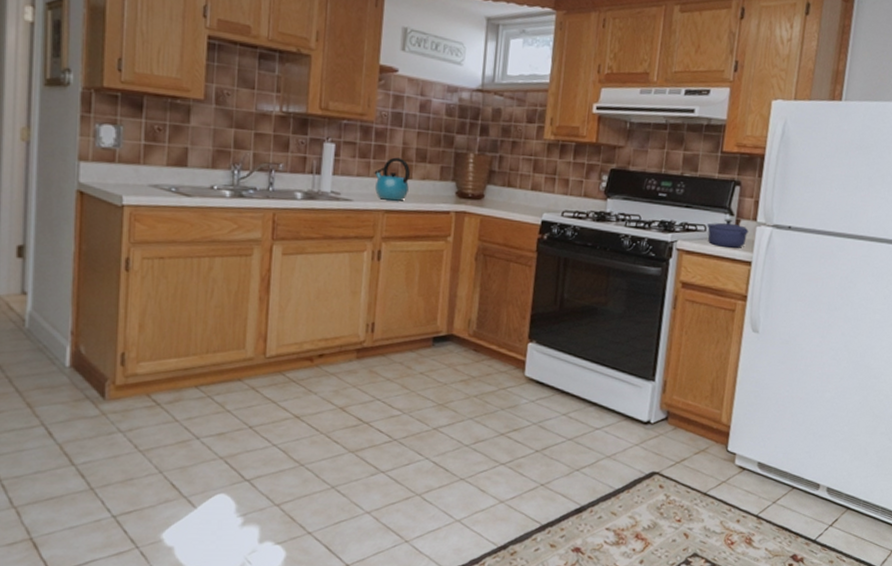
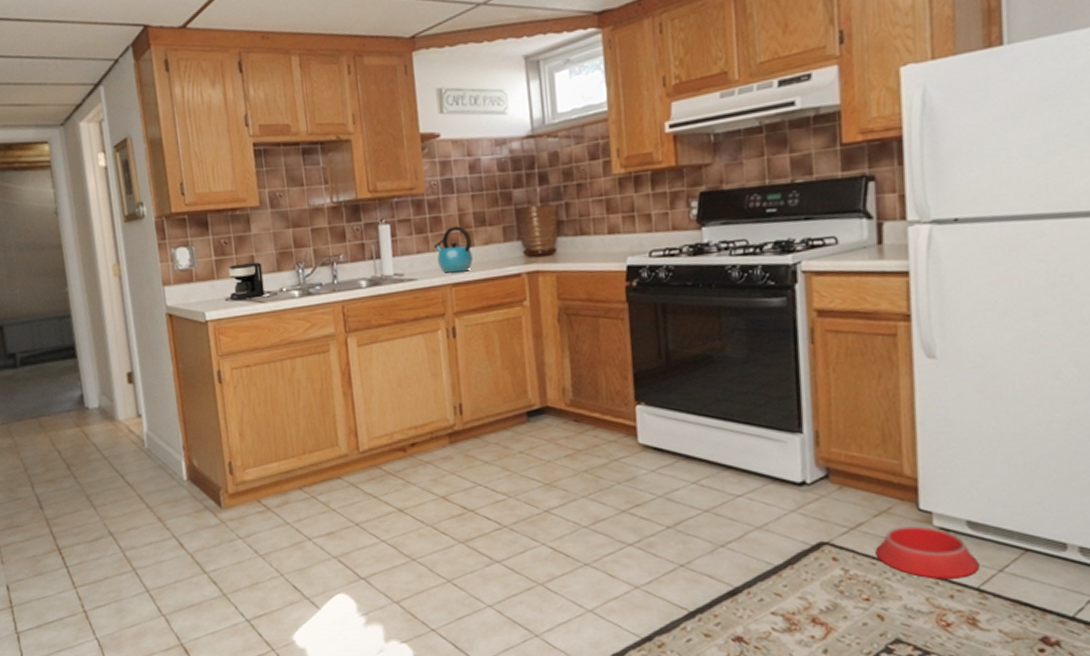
coffee maker: none [148,153,207,193] -> present [225,262,278,302]
pet bowl: none [691,463,761,507] -> present [875,526,979,579]
cooking pot: present [706,219,749,249] -> none [837,223,898,261]

